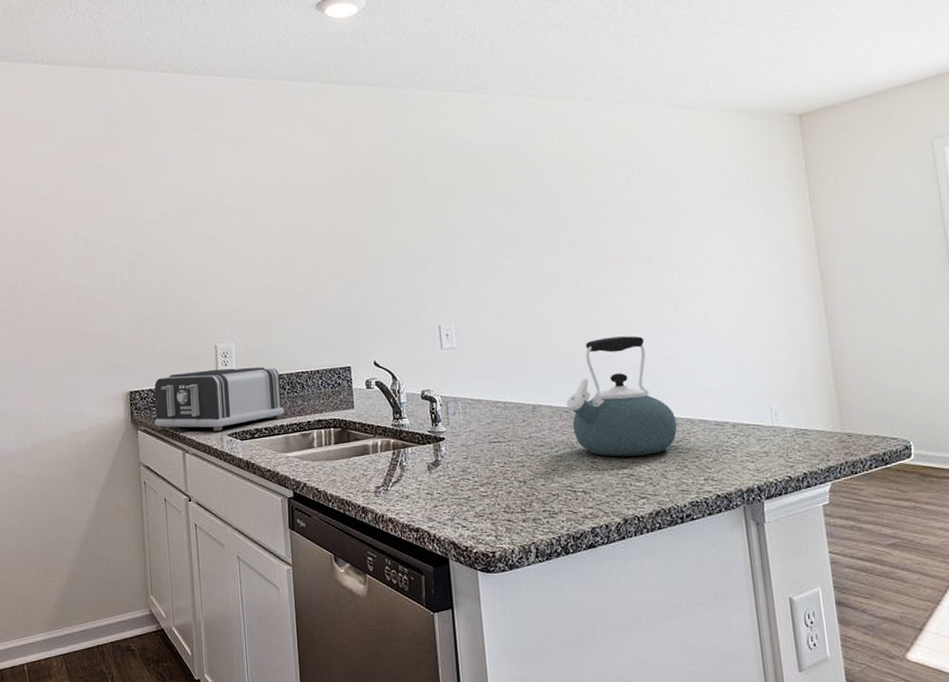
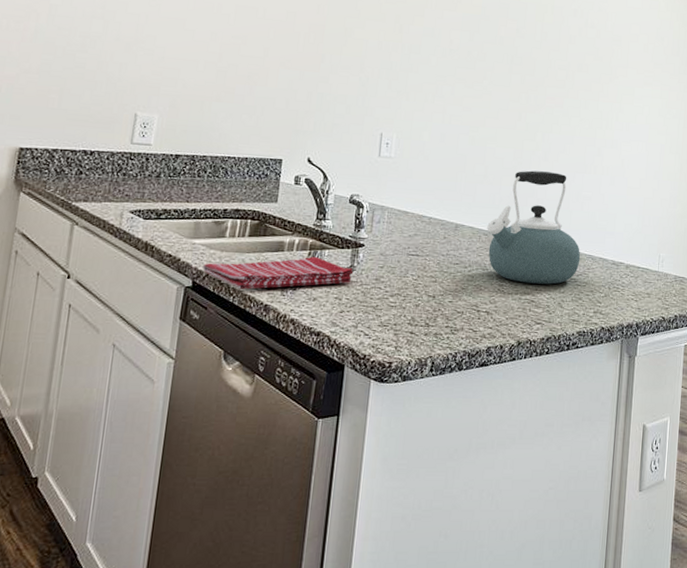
toaster: present [154,367,284,432] -> none [43,136,203,206]
dish towel: none [300,455,439,495] -> present [203,256,354,290]

